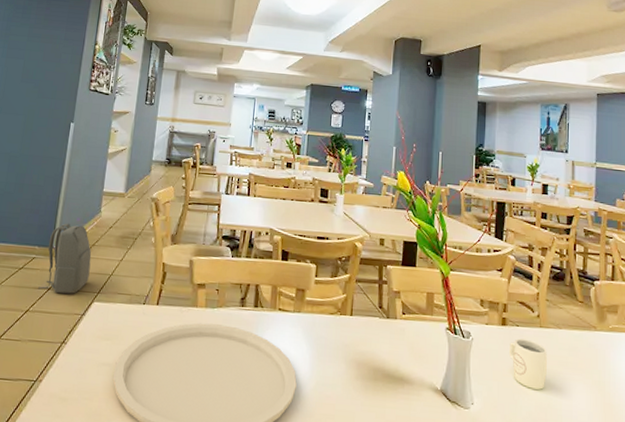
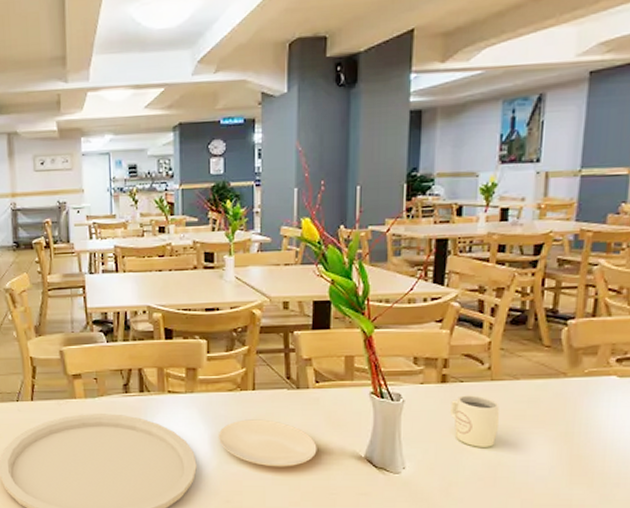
plate: none [317,343,401,394] -> present [218,419,317,467]

